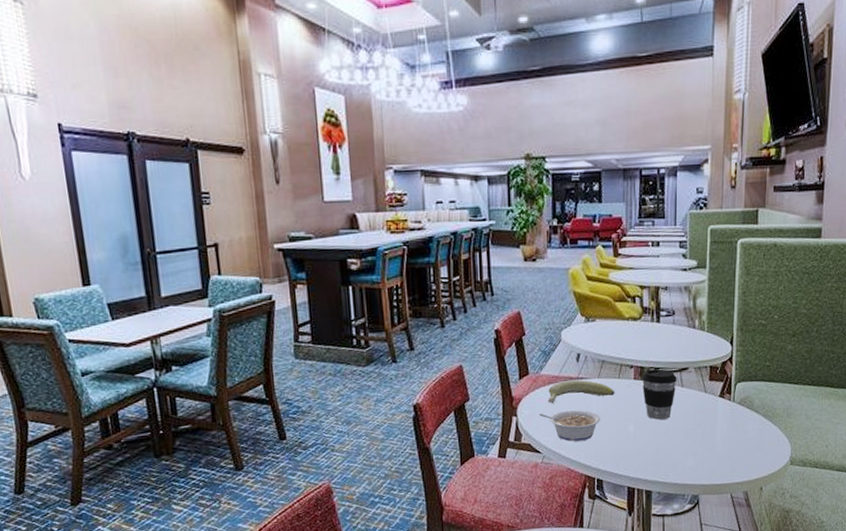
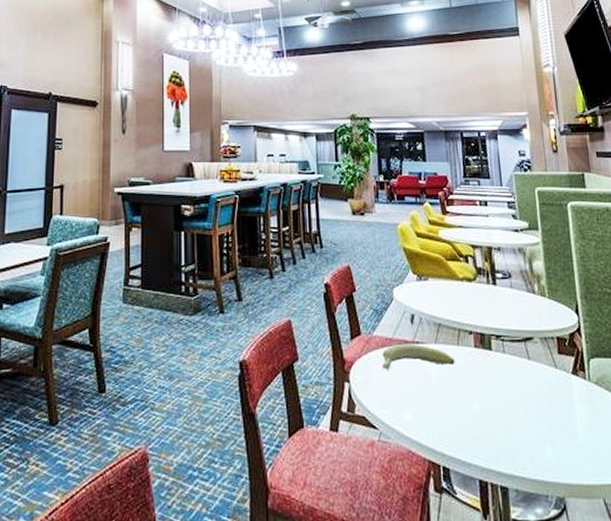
legume: present [540,410,601,442] -> none [374,379,442,417]
coffee cup: present [641,369,677,420] -> none [482,337,522,397]

